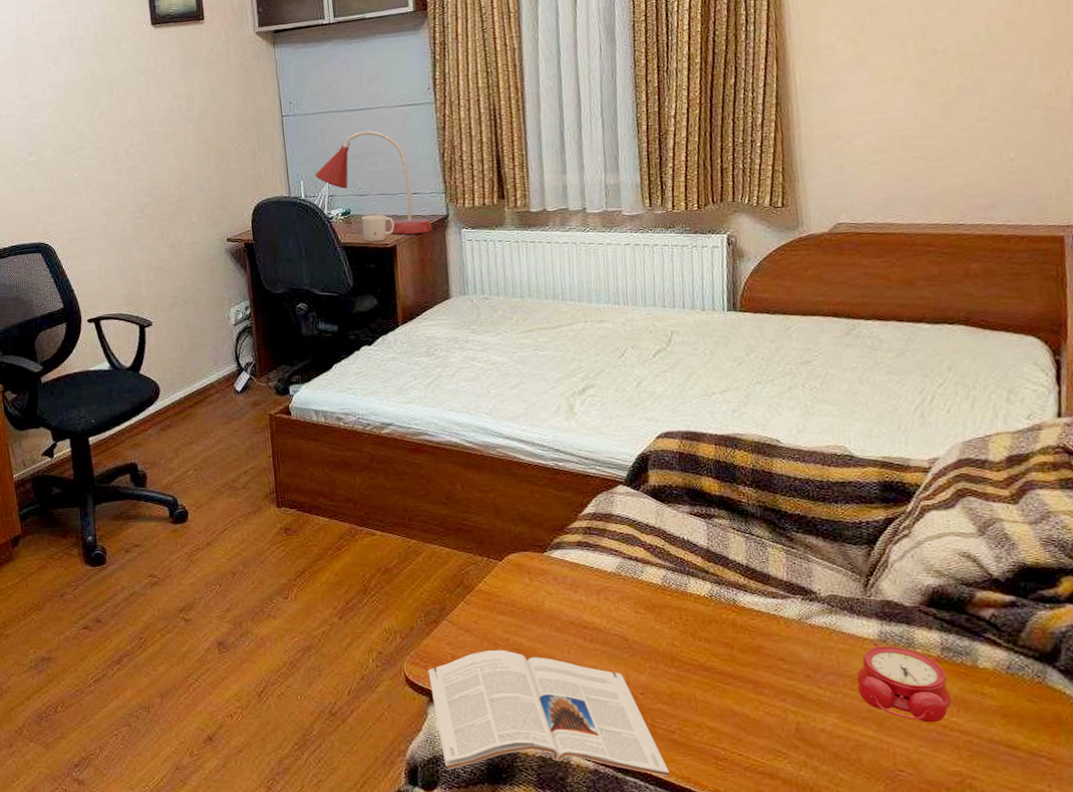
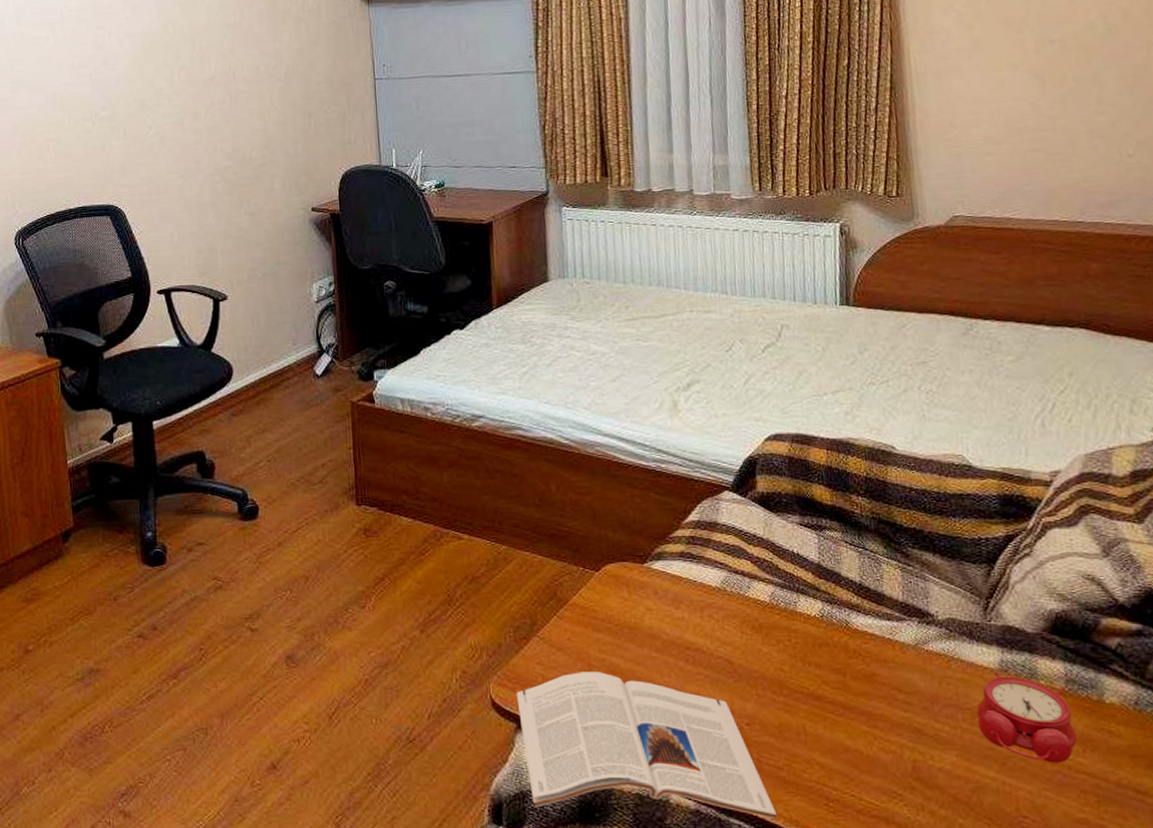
desk lamp: present [315,130,436,235] -> none [408,98,535,212]
mug: present [361,214,395,242] -> none [455,188,491,218]

